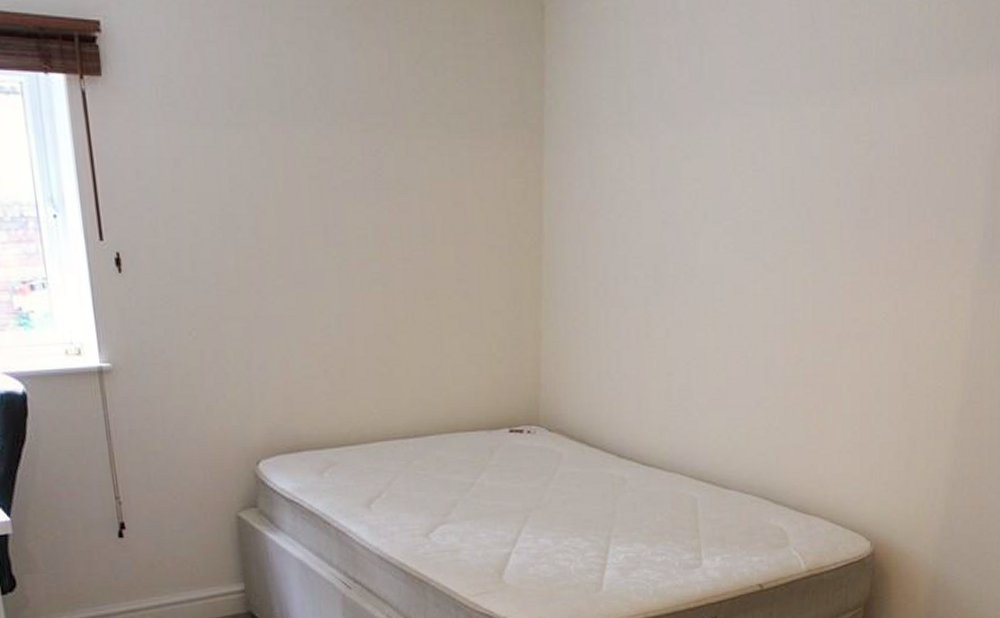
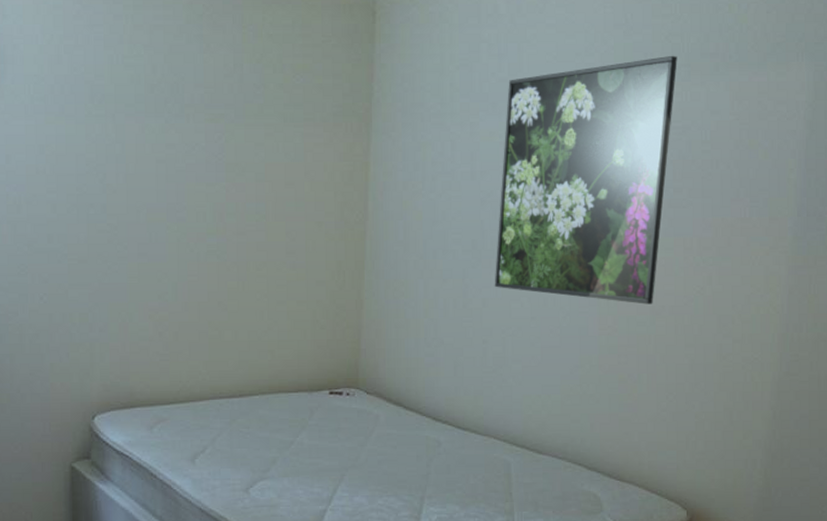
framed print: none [677,61,866,332] -> present [494,55,678,305]

